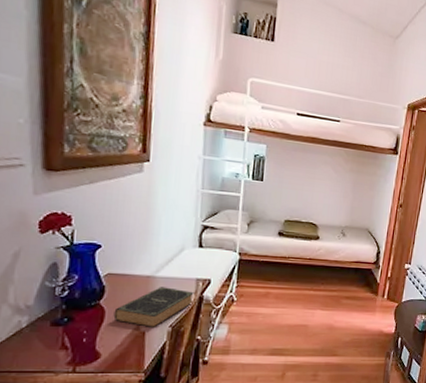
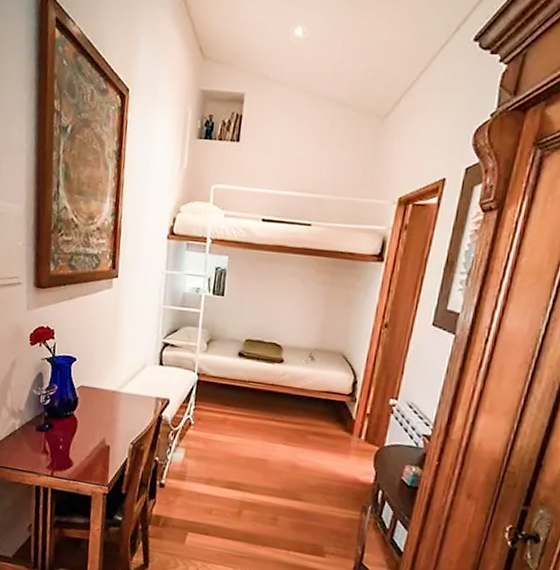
book: present [113,287,195,329] -> none [84,402,154,444]

